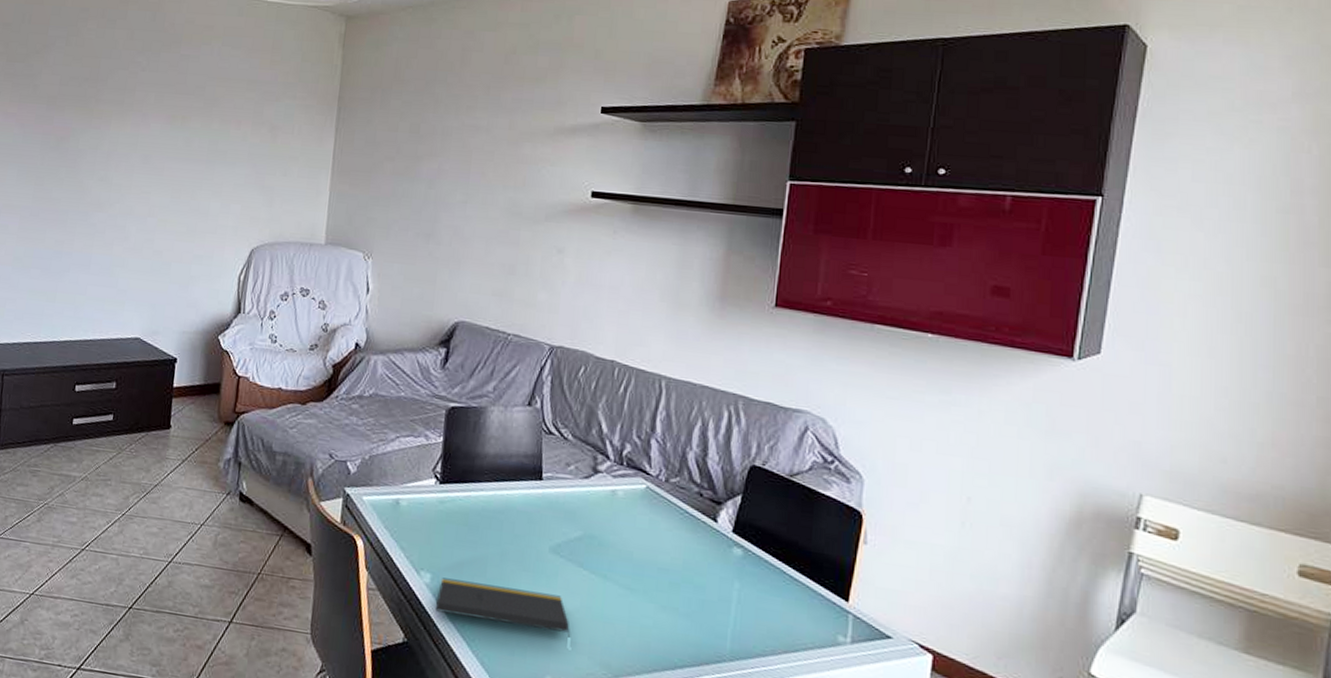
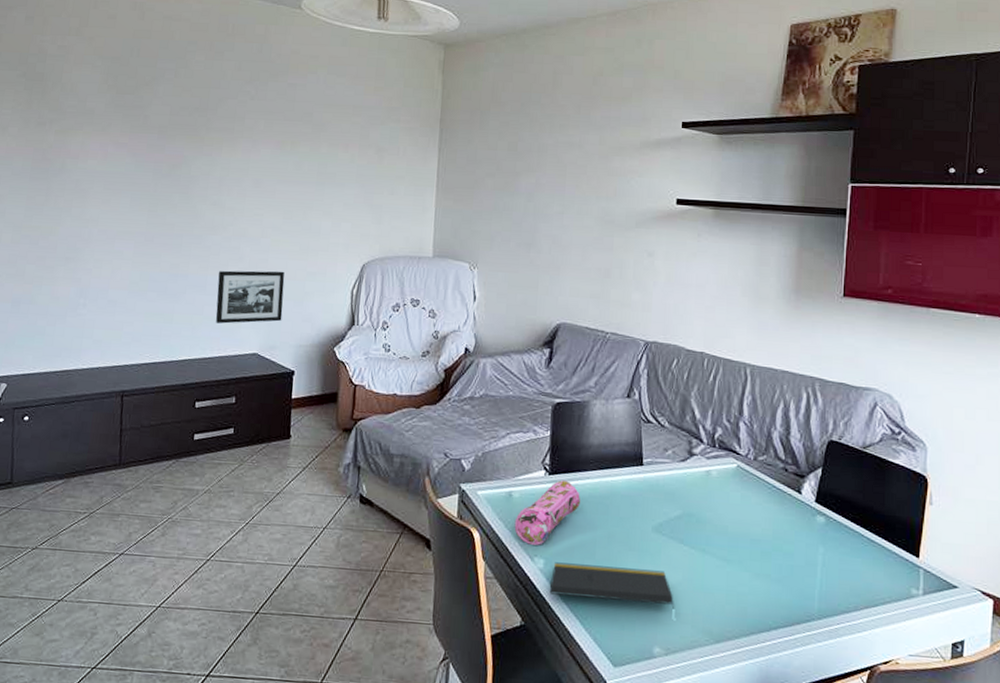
picture frame: none [98,249,171,306] -> present [215,270,285,324]
pencil case: none [400,490,474,559] -> present [514,480,581,545]

